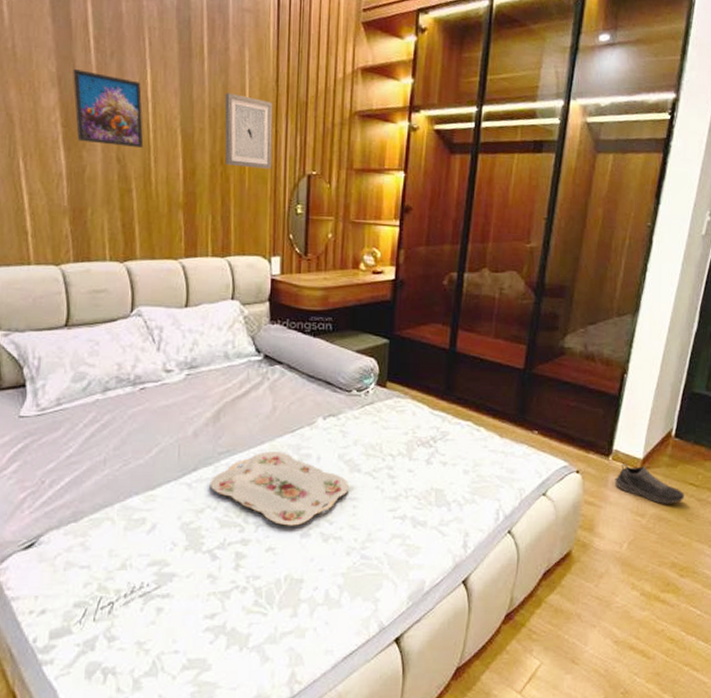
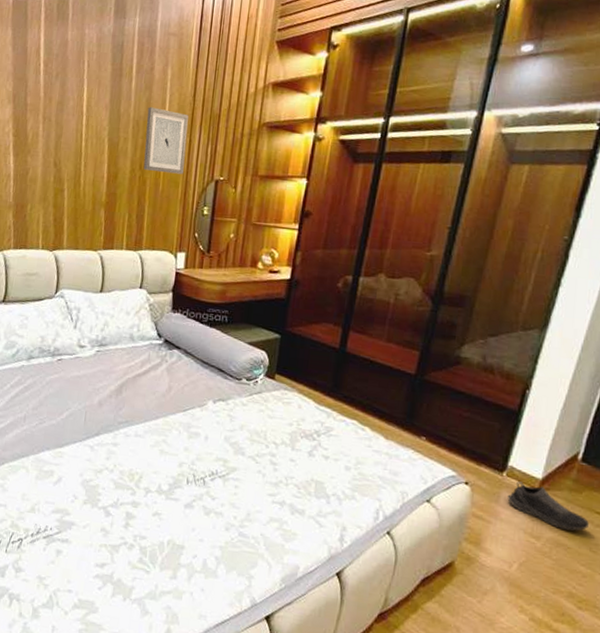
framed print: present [73,69,144,148] -> none [24,89,79,154]
serving tray: present [209,451,350,526] -> none [109,426,233,497]

